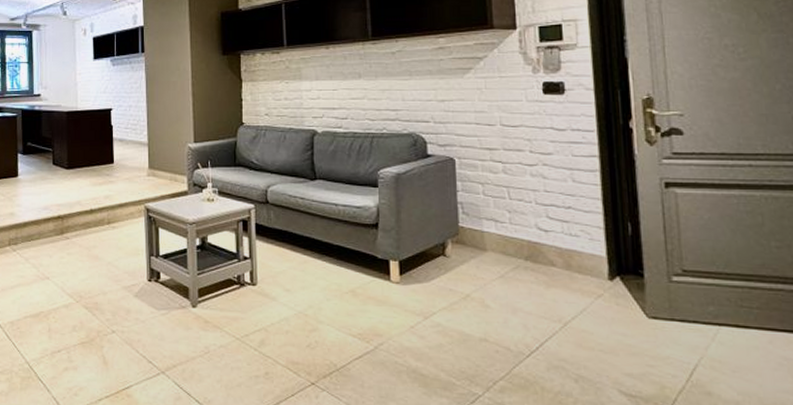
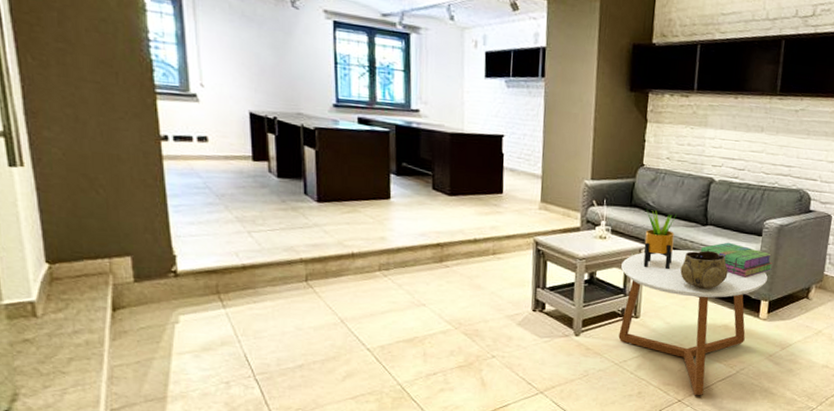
coffee table: none [232,207,392,378] -> present [618,249,768,396]
potted plant: none [251,168,283,231] -> present [643,210,677,270]
decorative bowl: none [294,206,347,251] -> present [680,250,728,290]
stack of books: none [312,196,396,235] -> present [700,242,773,278]

